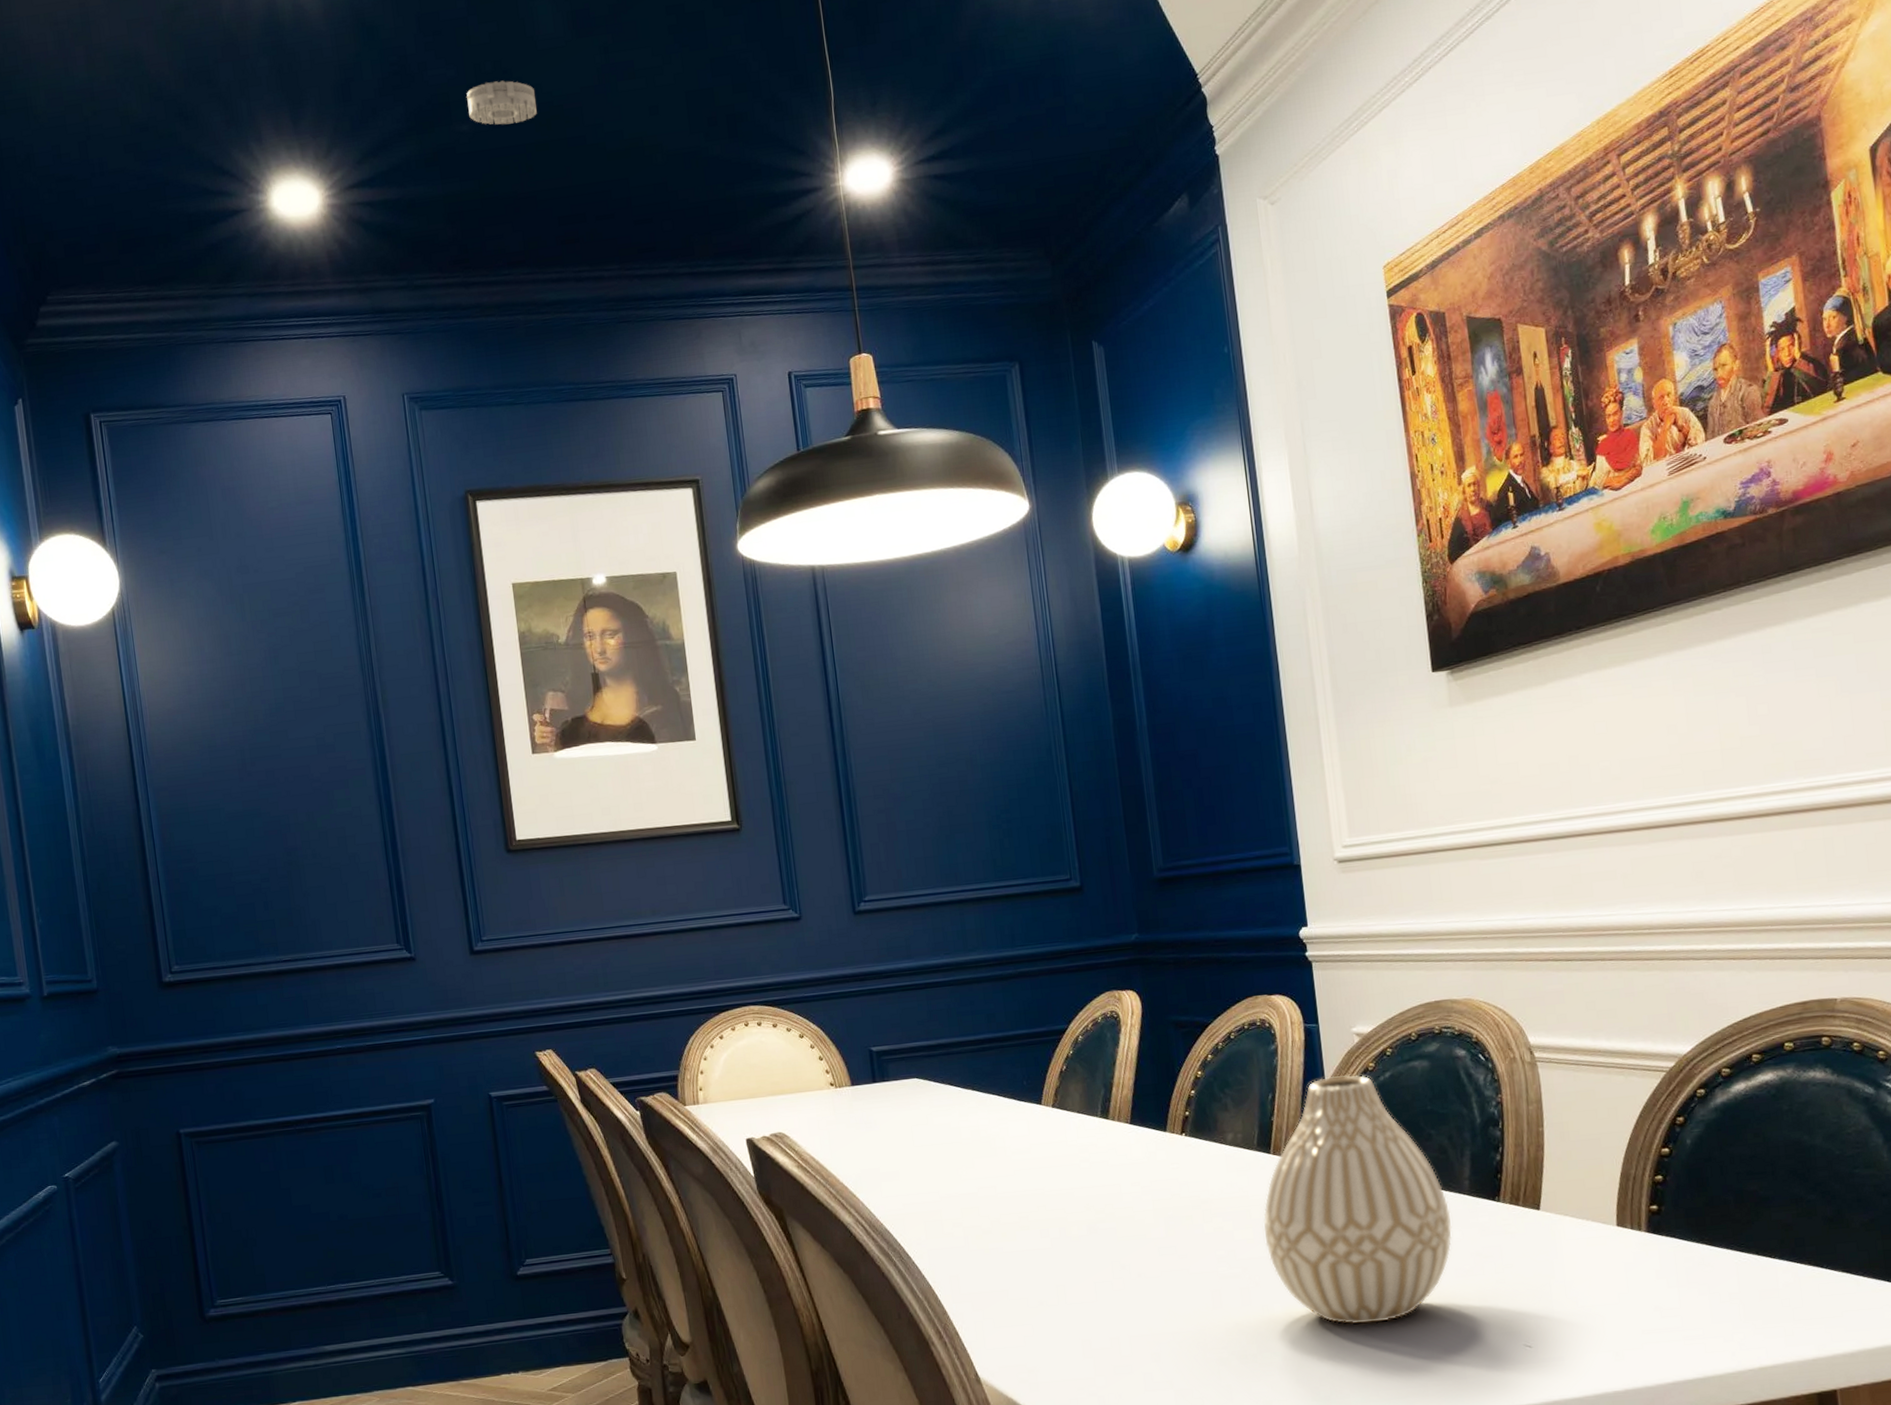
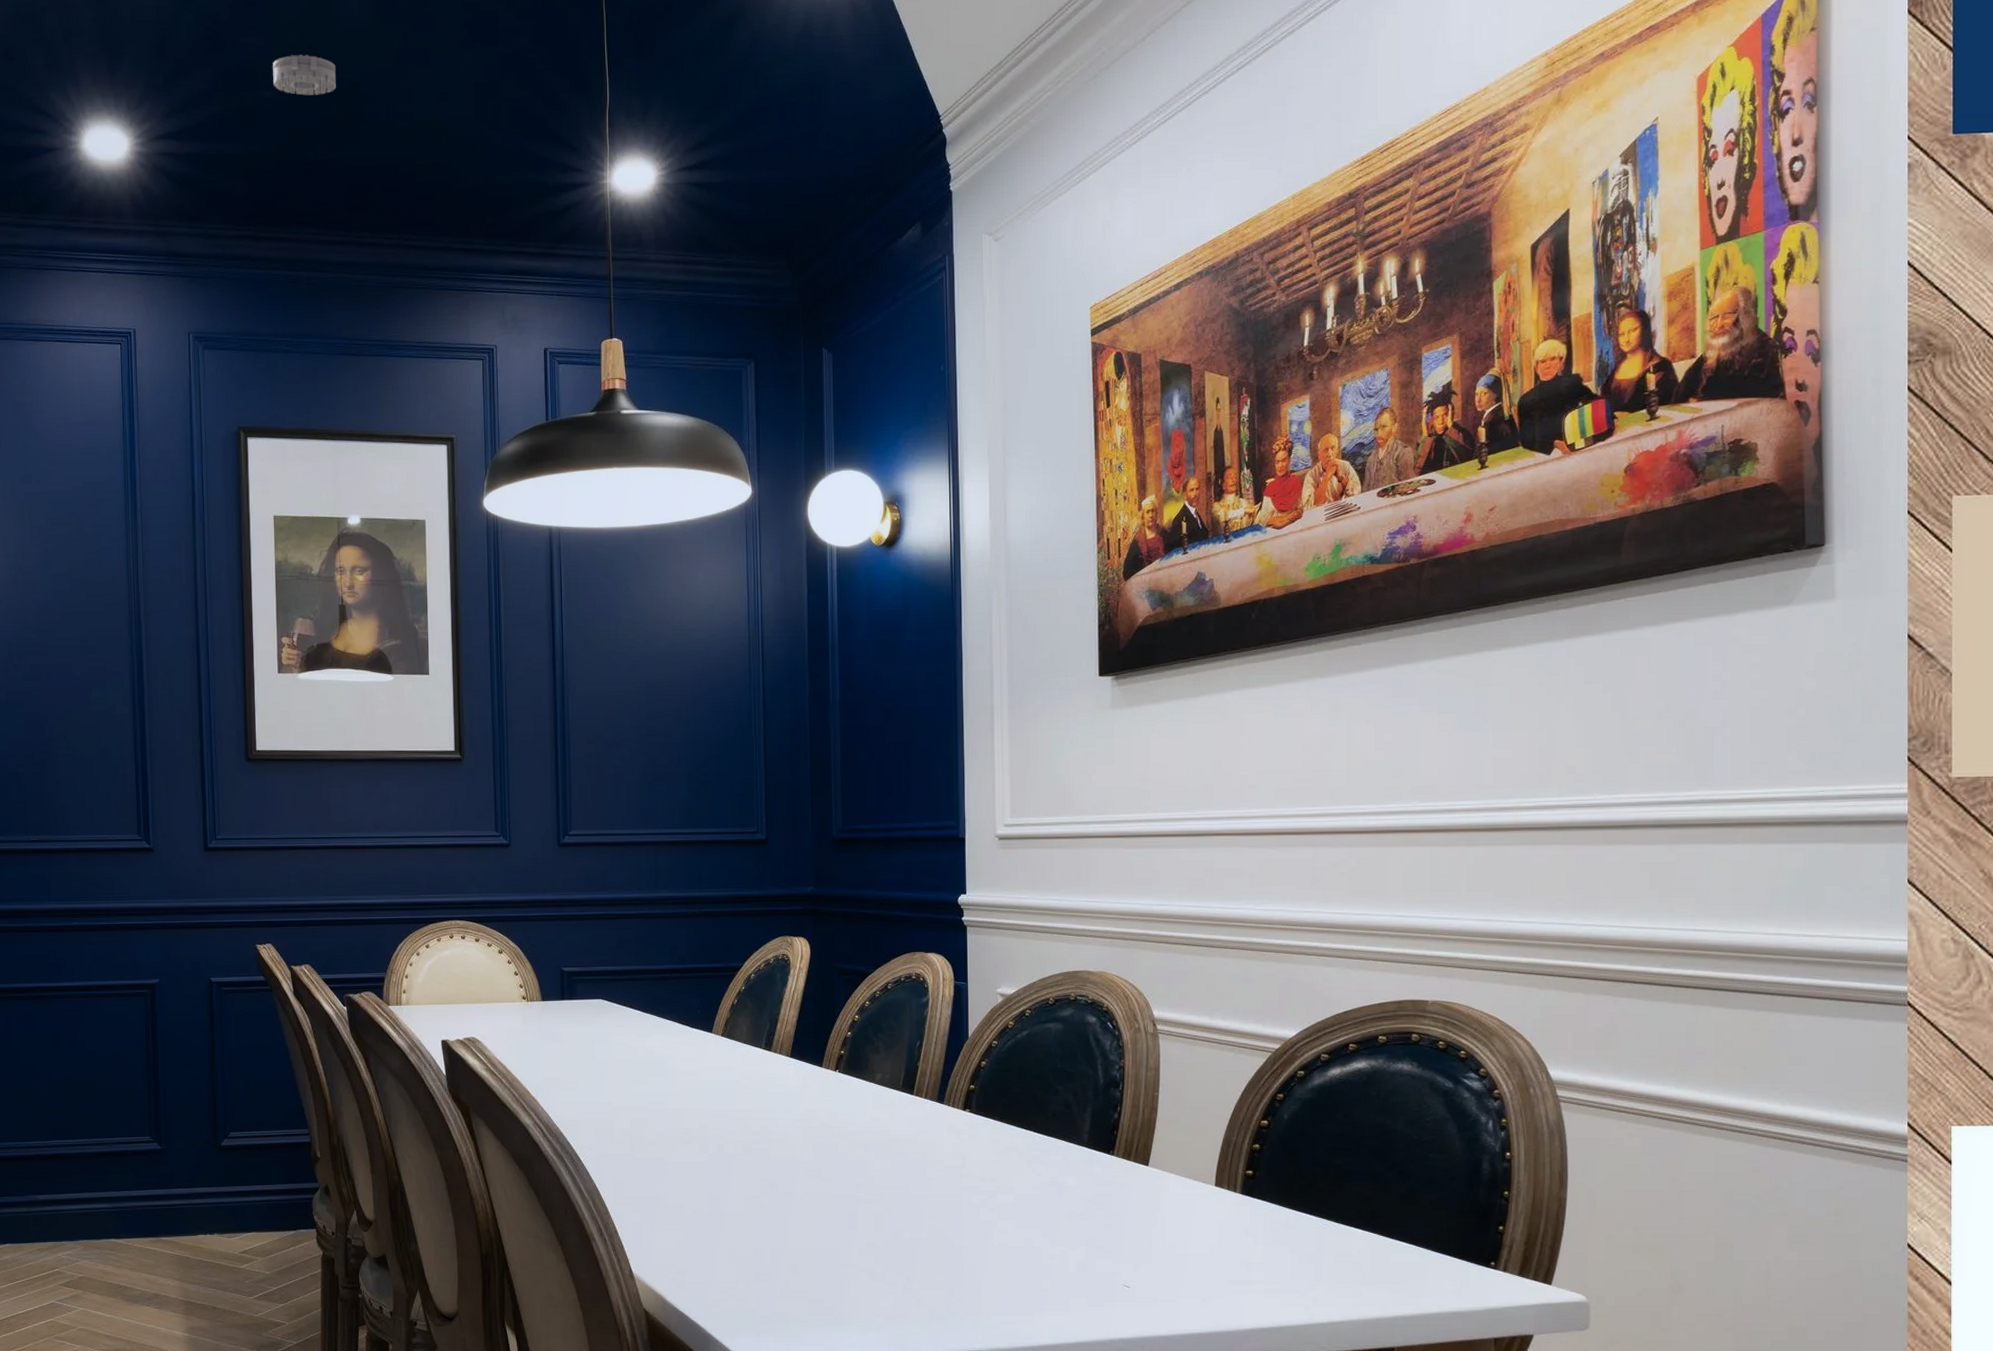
vase: present [1263,1074,1452,1325] -> none [901,1031,1069,1254]

